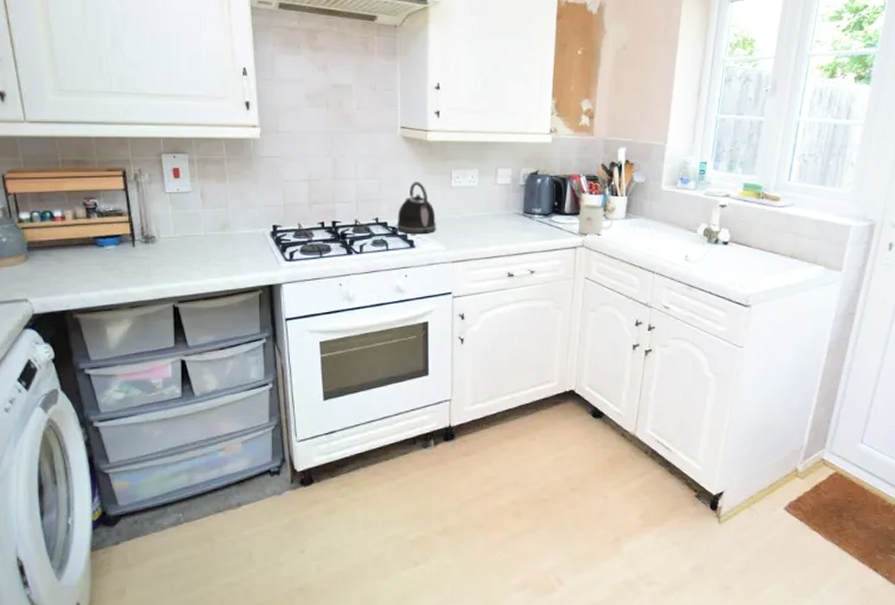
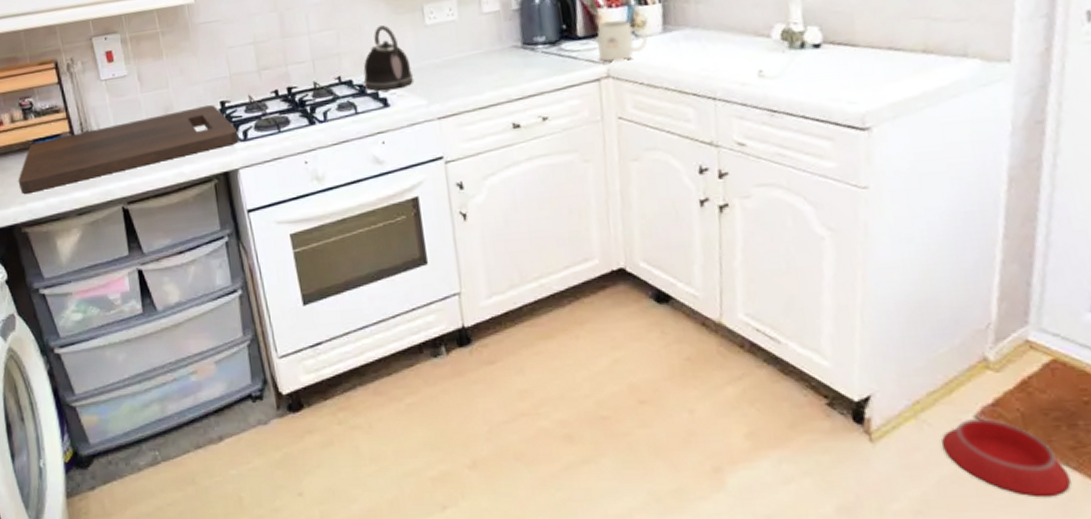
cutting board: none [74,227,286,284] -> present [18,105,239,194]
pet bowl: none [762,510,833,563] -> present [942,419,1071,497]

